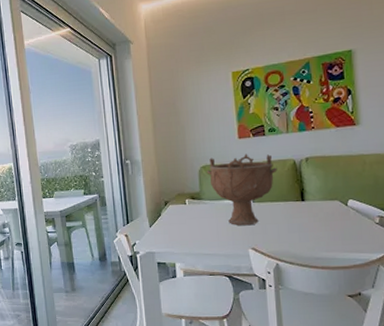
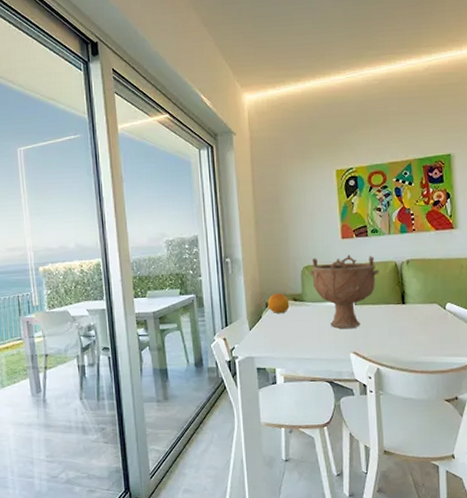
fruit: none [166,192,188,211] -> present [267,293,290,313]

